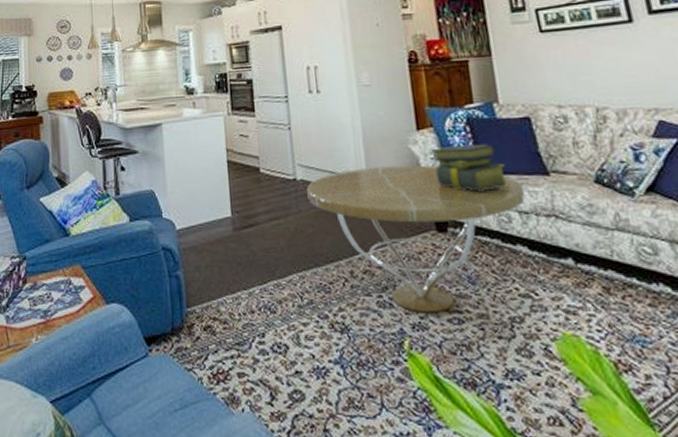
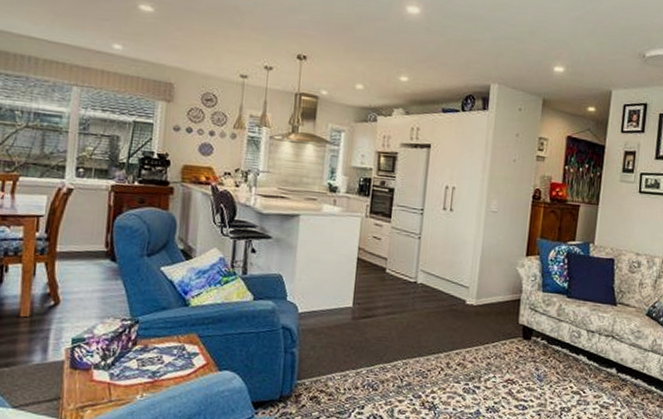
coffee table: present [307,165,526,313] -> none [423,280,596,400]
stack of books: present [431,144,509,191] -> none [532,272,587,312]

